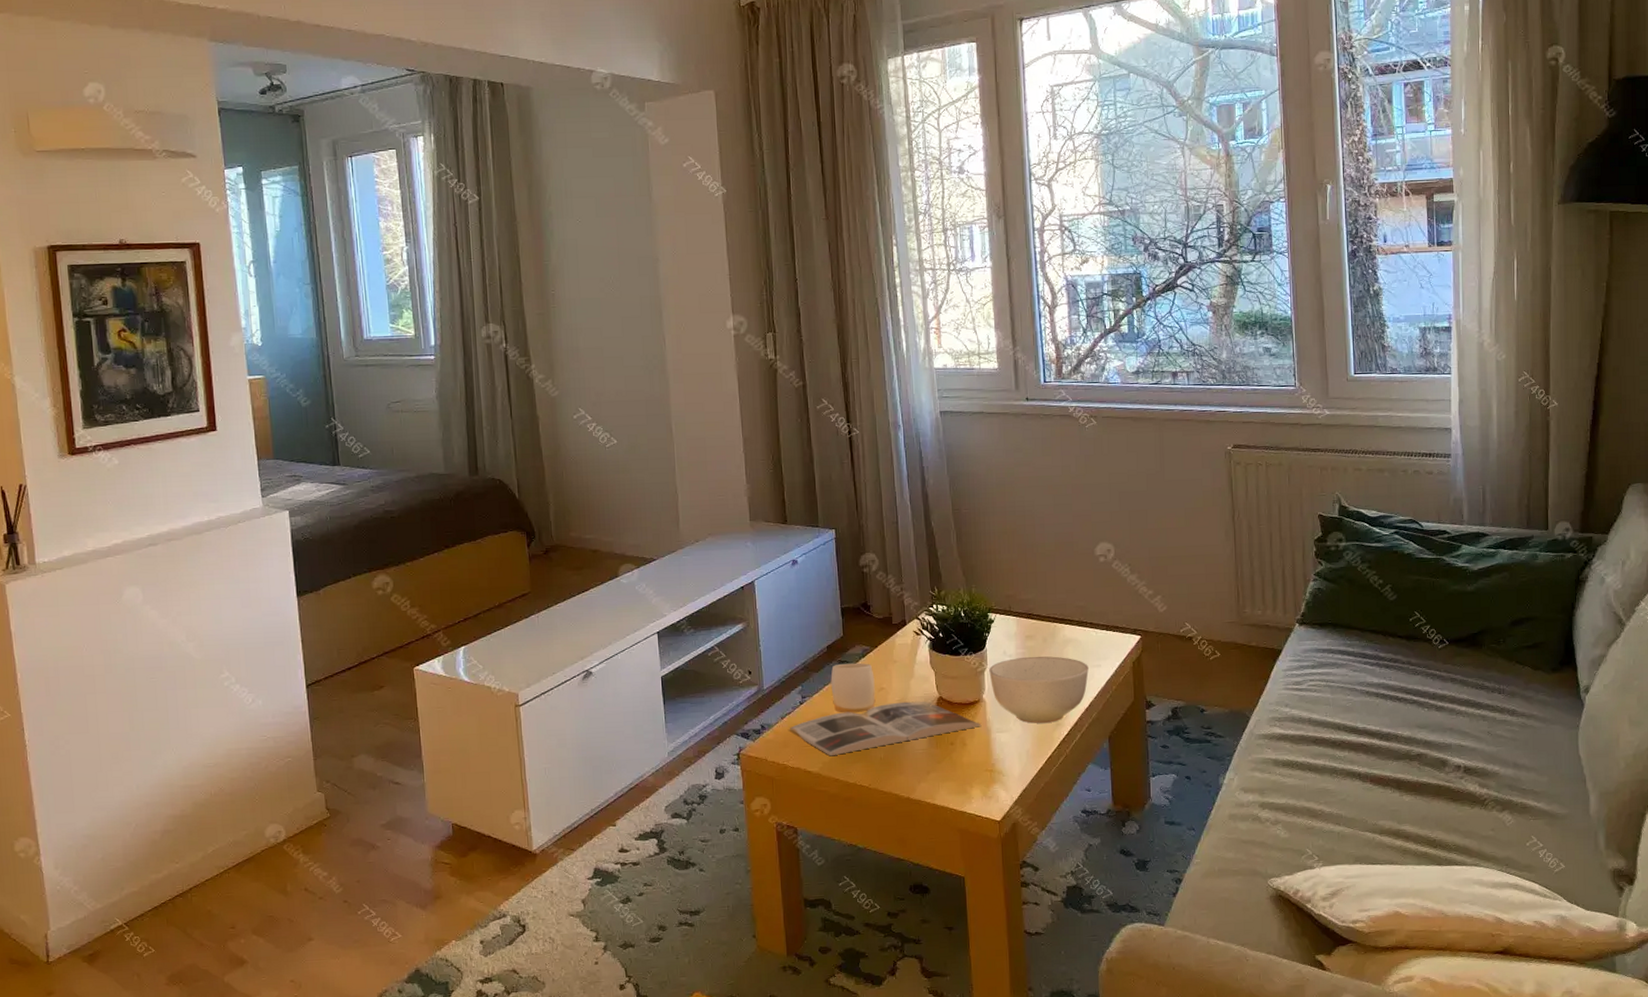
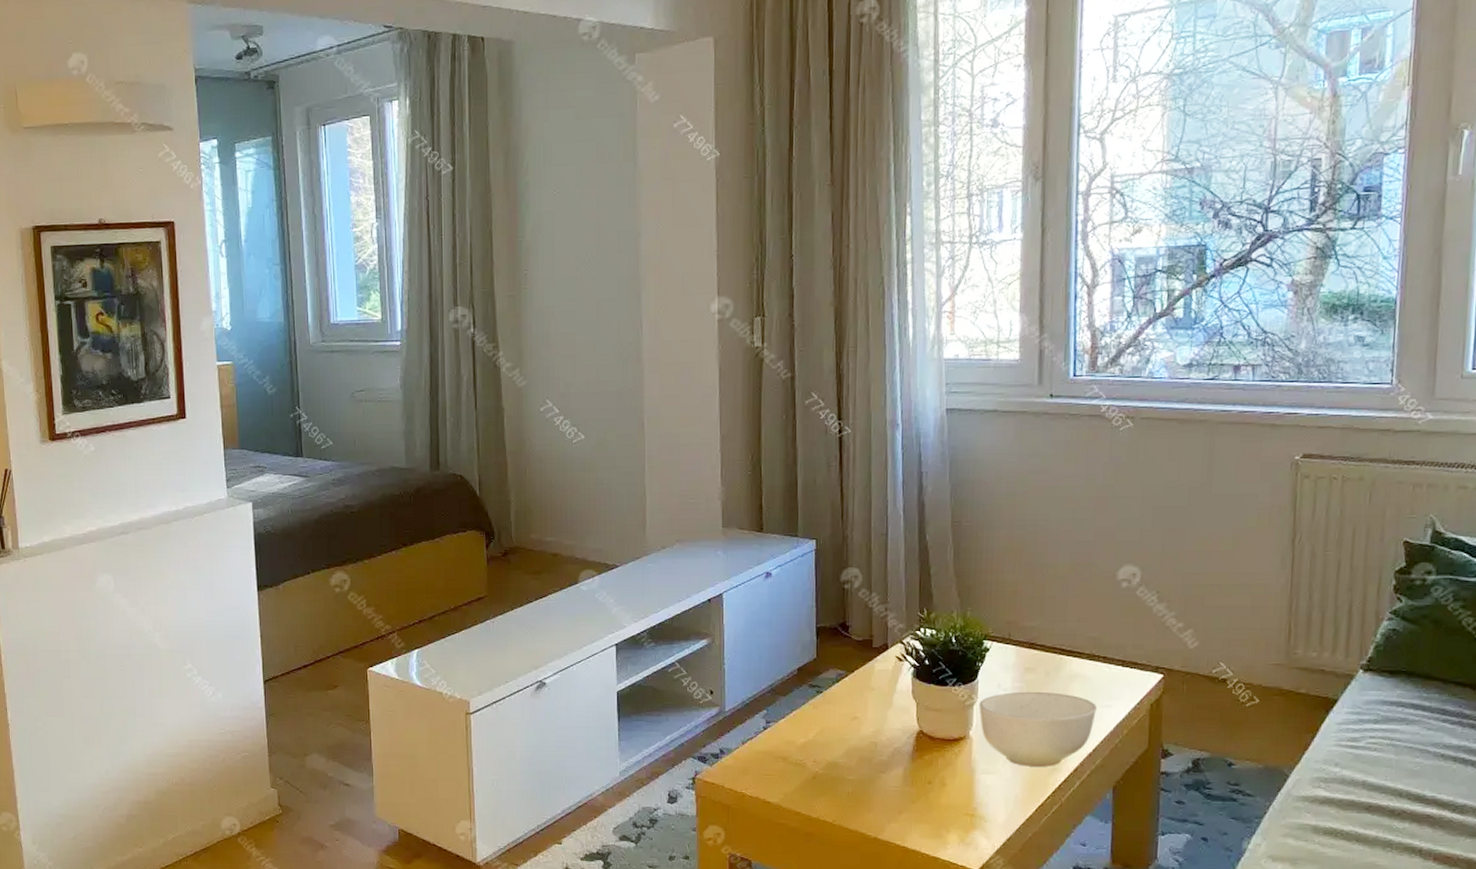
magazine: present [788,701,982,757] -> none [748,733,965,788]
mug: present [830,662,876,713] -> none [799,688,848,742]

